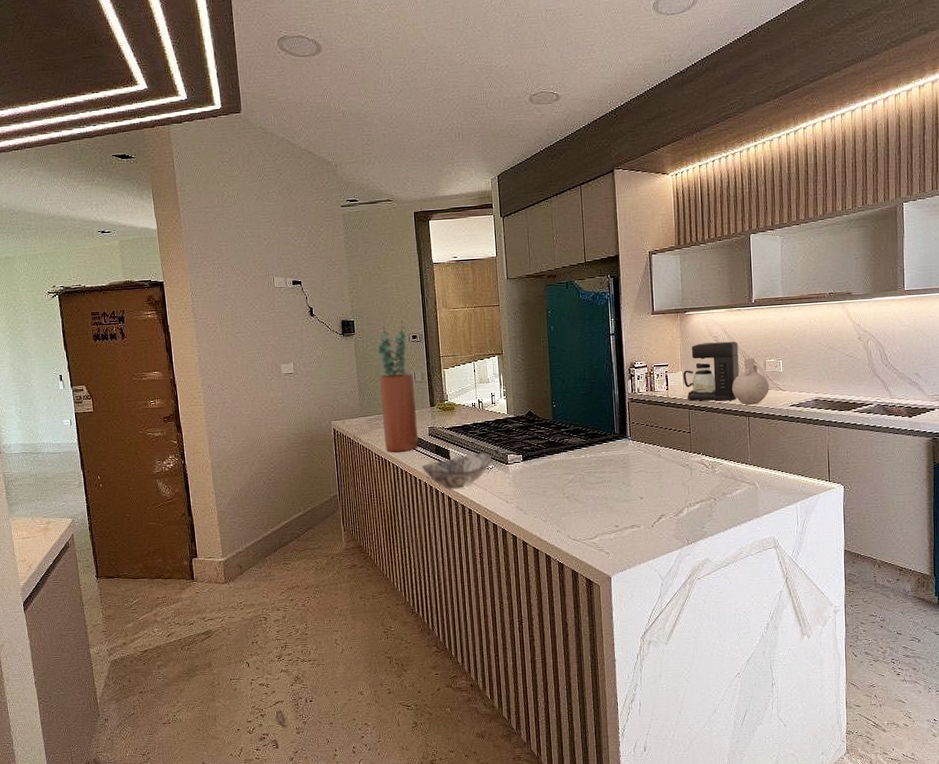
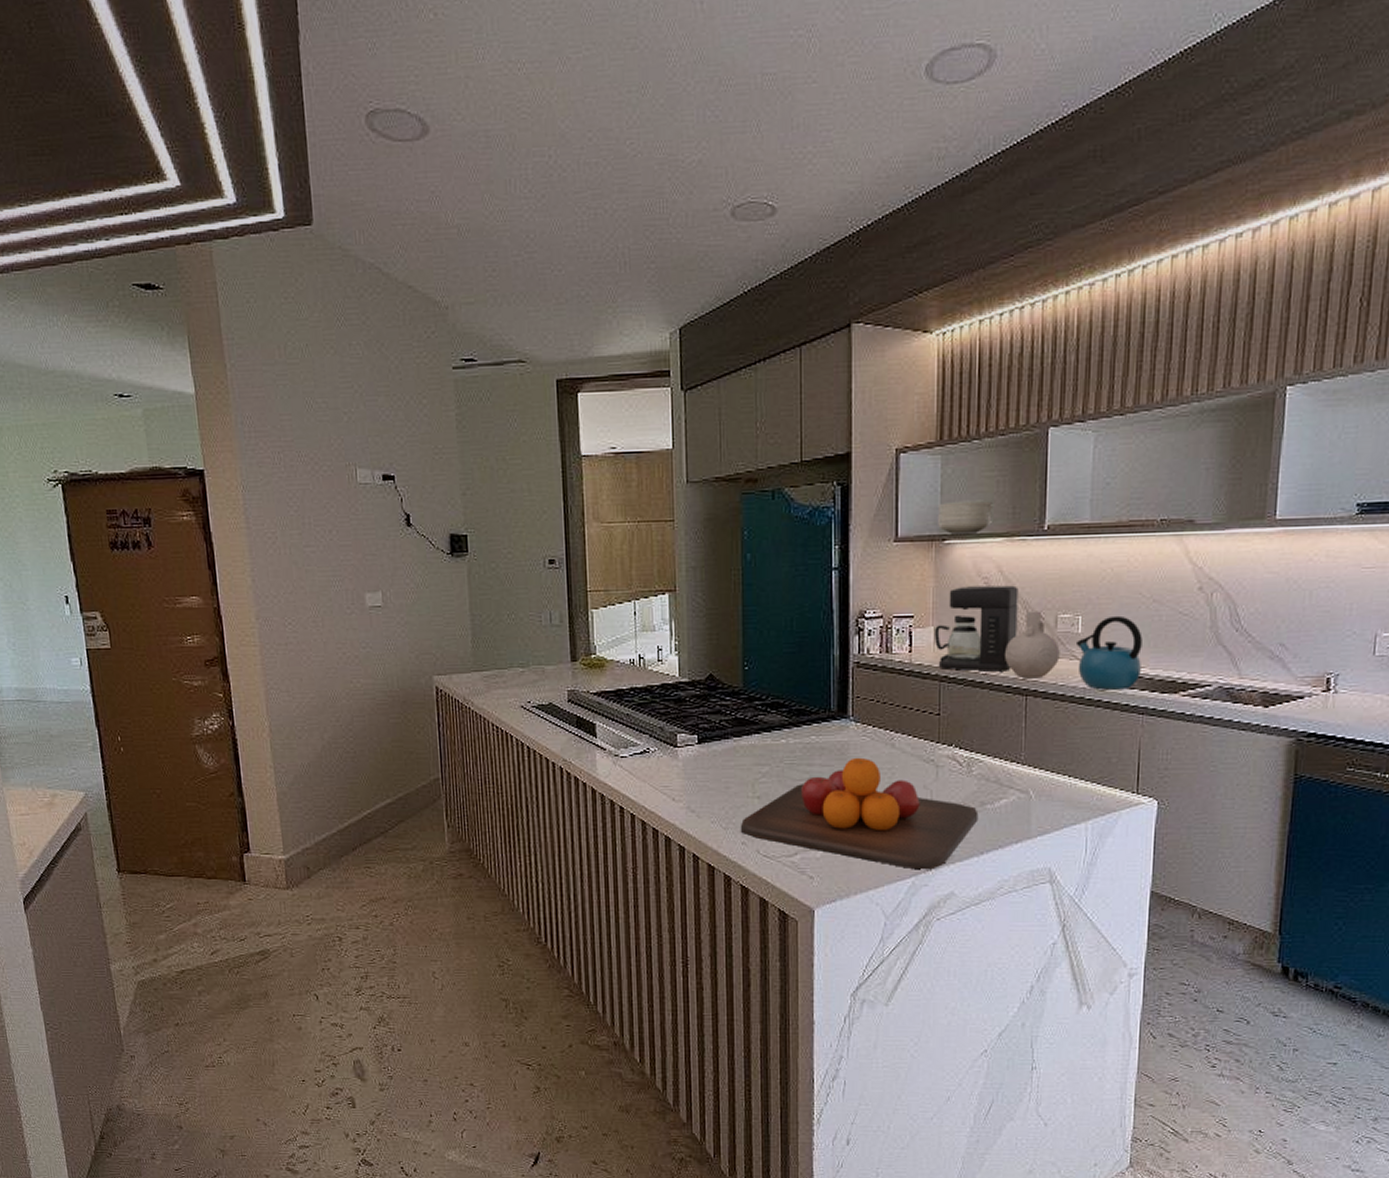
vase: present [378,320,419,453] -> none [499,537,553,724]
decorative bowl: present [421,453,493,489] -> none [556,730,656,778]
chopping board: none [556,465,722,544] -> present [741,757,979,870]
bowl: none [679,285,717,308] -> present [937,501,992,534]
kettle: none [779,359,825,410] -> present [1075,615,1143,690]

